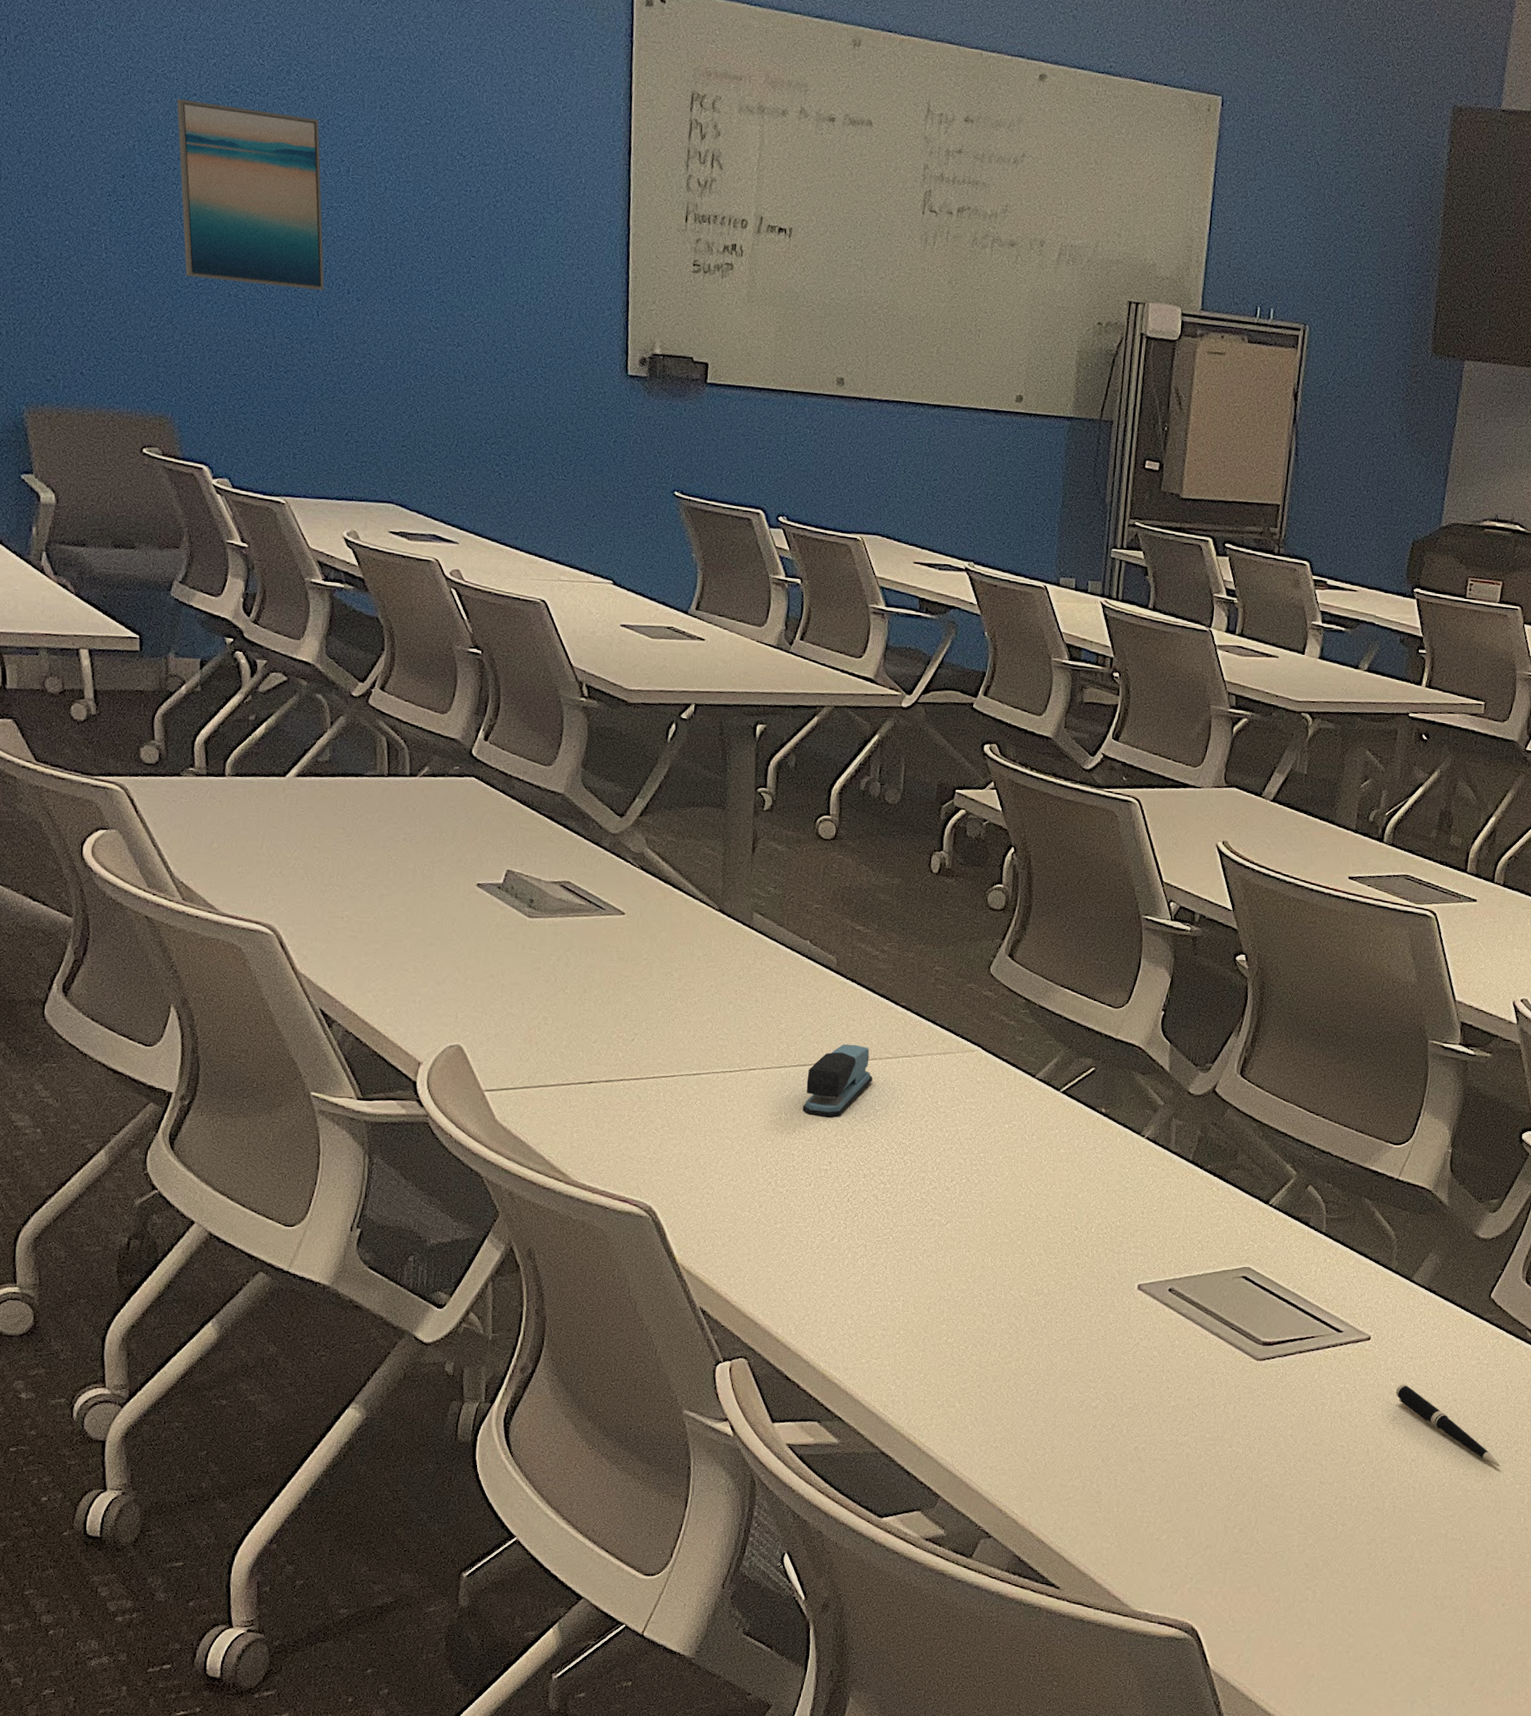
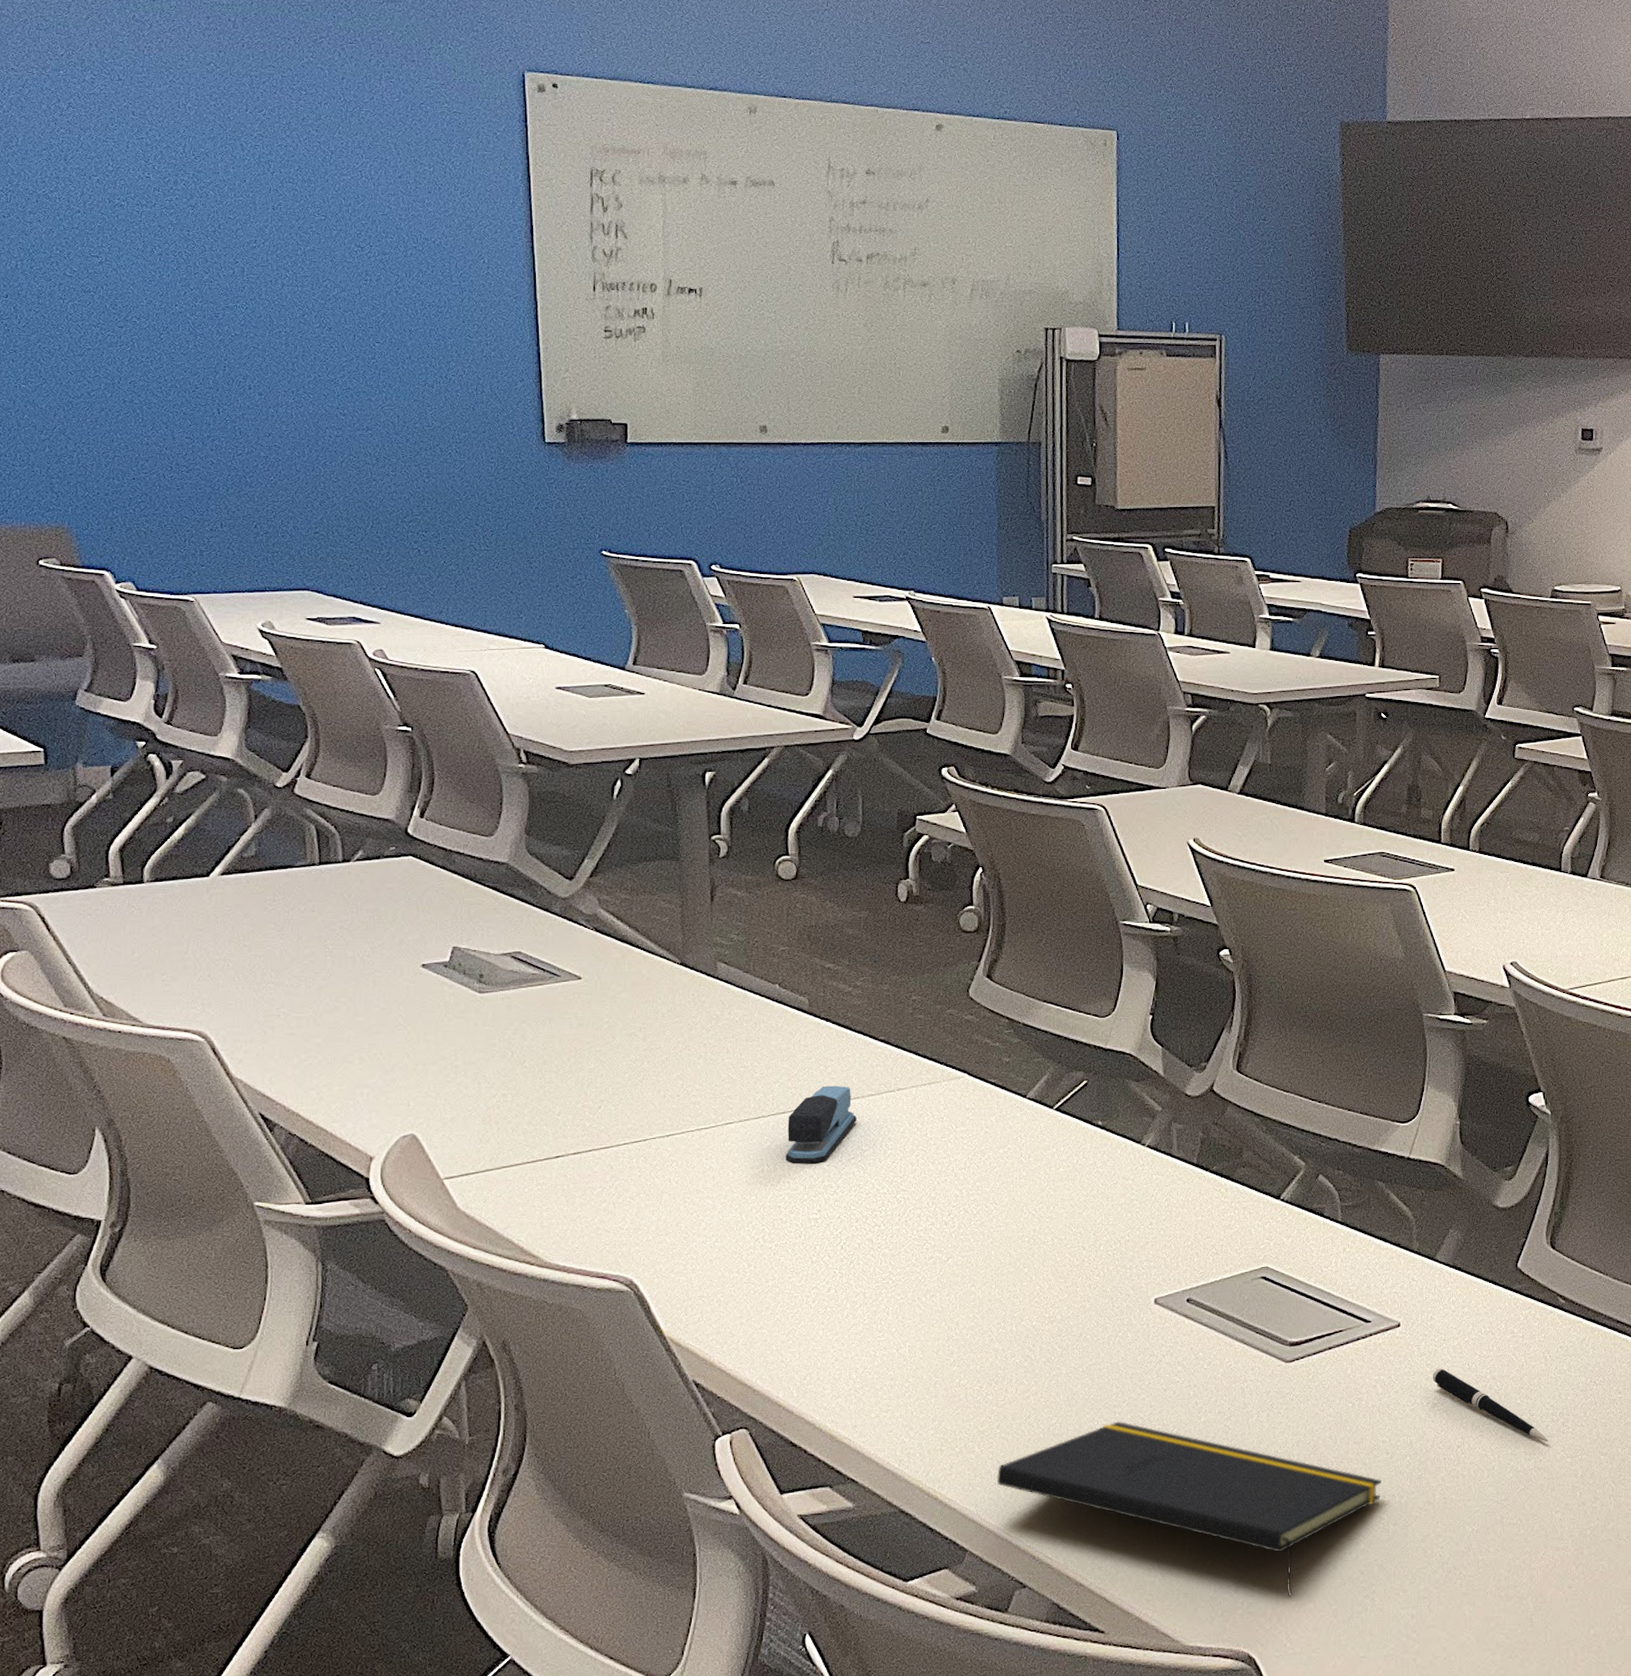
wall art: present [177,98,324,291] -> none [60,216,223,388]
notepad: none [973,1395,1335,1578] -> present [996,1421,1381,1596]

